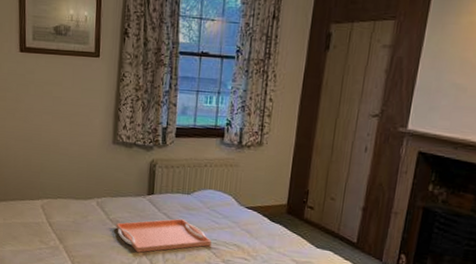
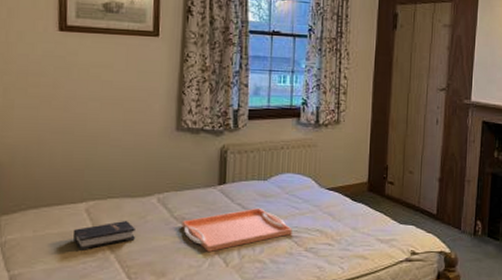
hardback book: none [32,217,79,239] -> present [74,220,135,250]

